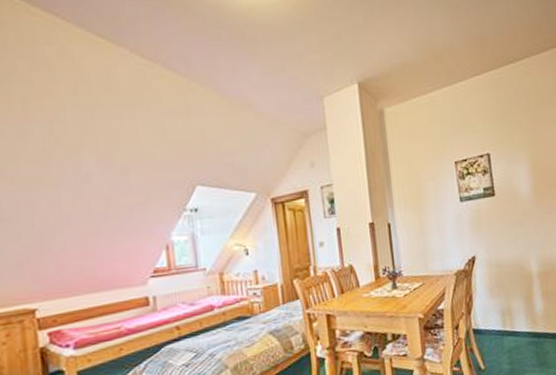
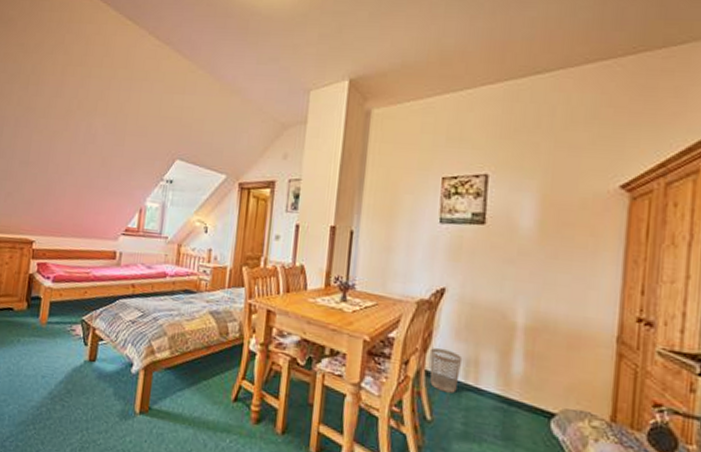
wastebasket: none [473,307,500,343] -> present [429,348,463,394]

